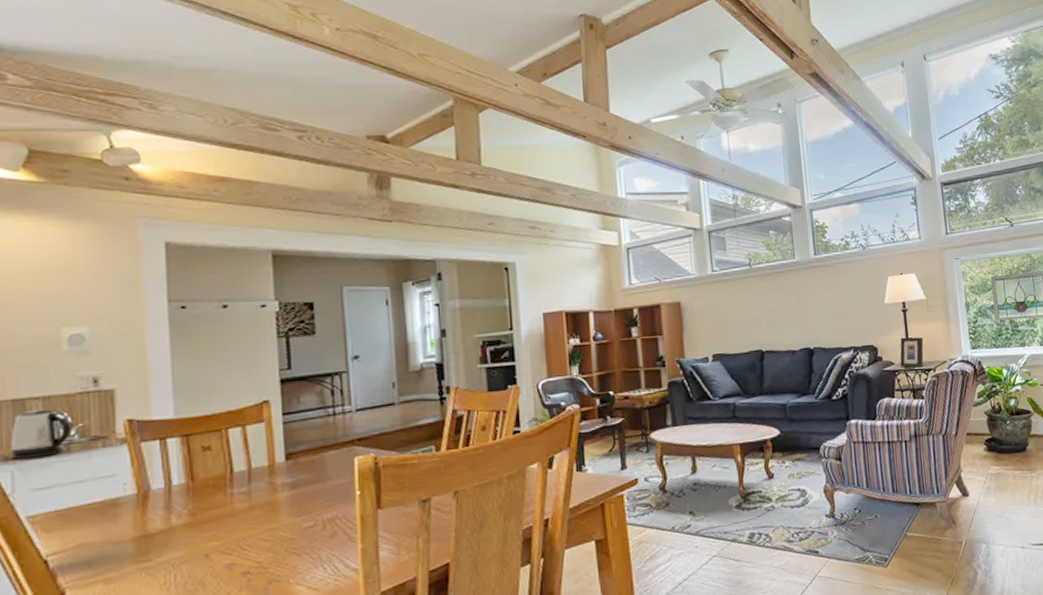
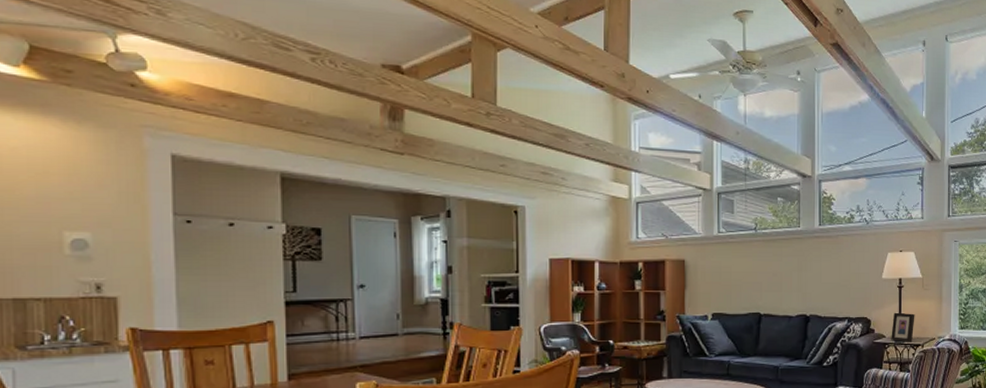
kettle: present [11,408,71,461] -> none [11,310,73,359]

